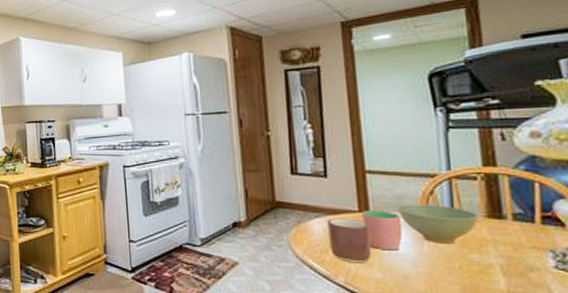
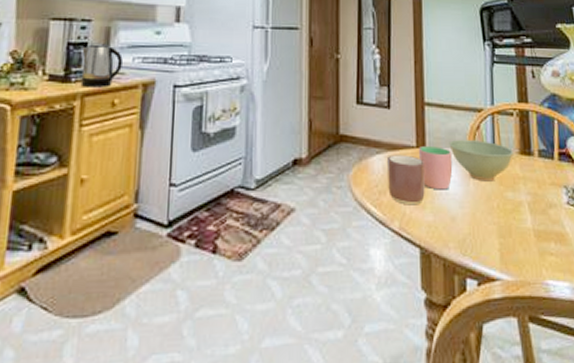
kettle: none [51,137,82,171] -> present [80,42,123,89]

